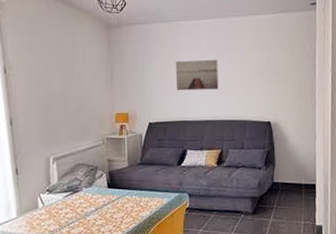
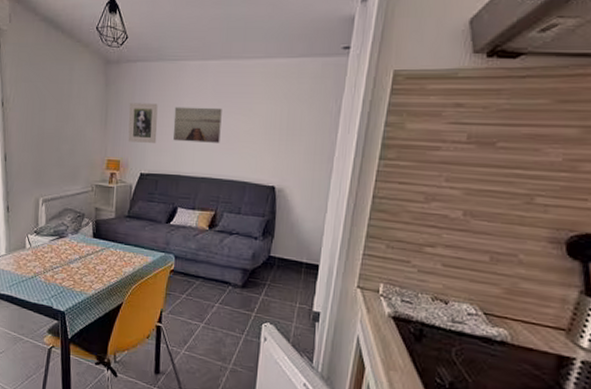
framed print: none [132,59,162,96] -> present [128,103,158,143]

